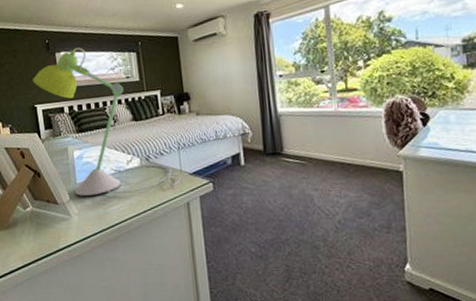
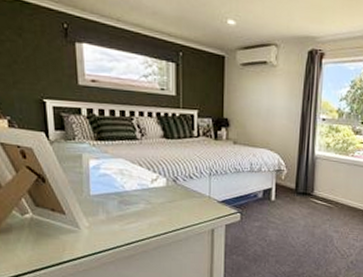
desk lamp: present [32,47,181,196] -> none [41,42,208,213]

